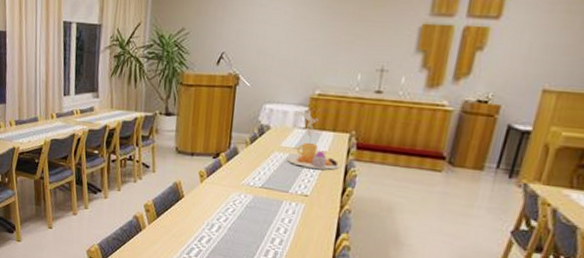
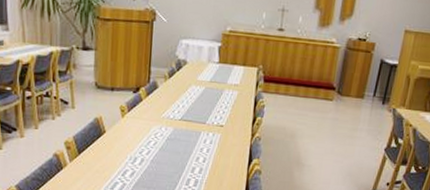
tea set: present [288,110,340,170] -> none [204,46,250,101]

